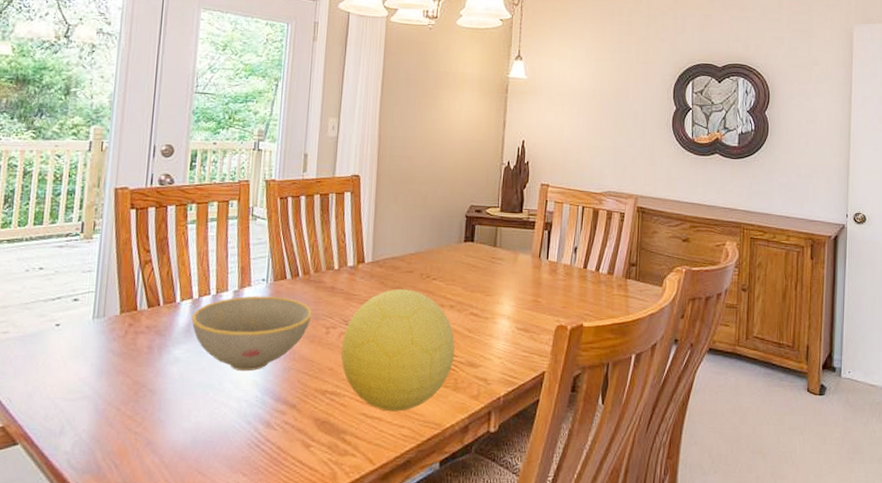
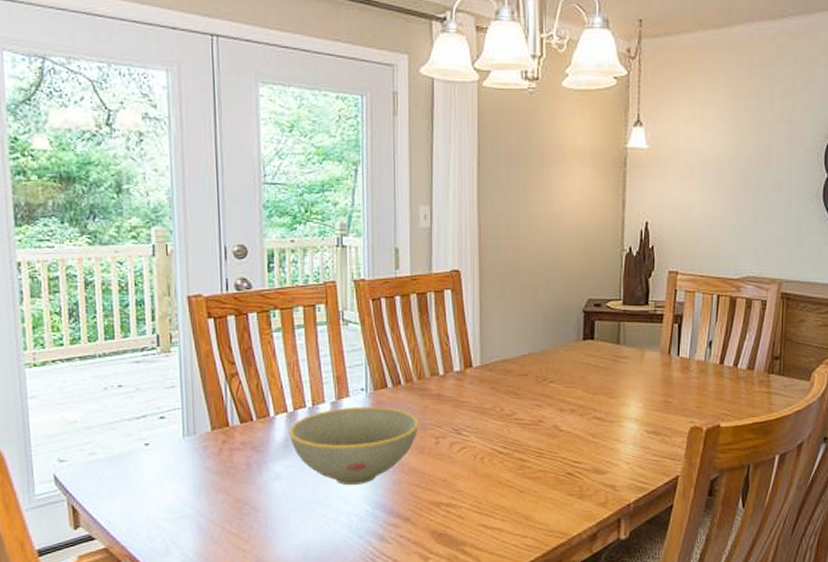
decorative ball: present [341,288,455,412] -> none [453,393,578,522]

